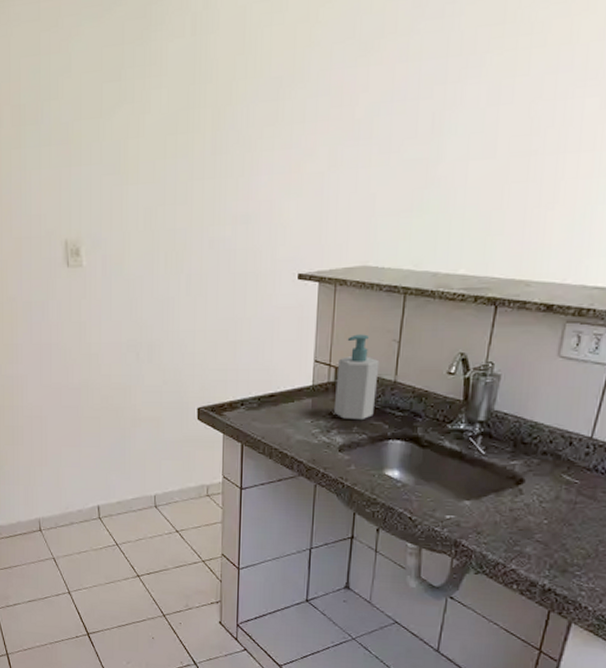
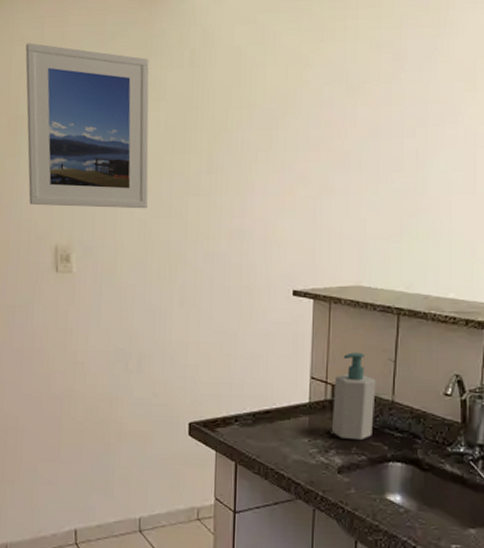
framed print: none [23,21,153,200] -> present [25,43,150,209]

